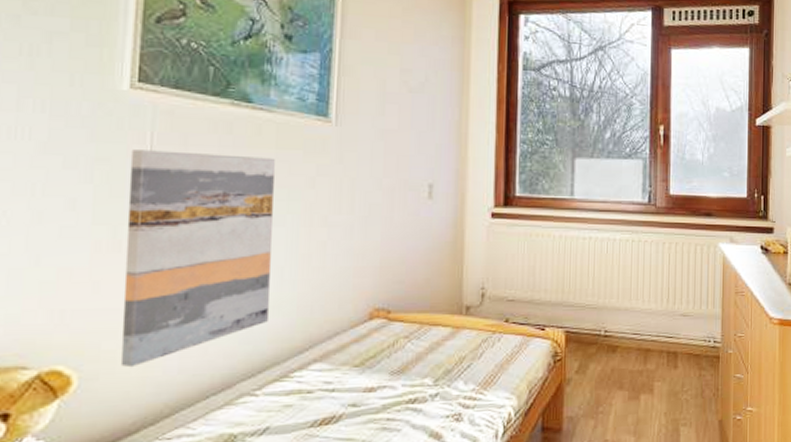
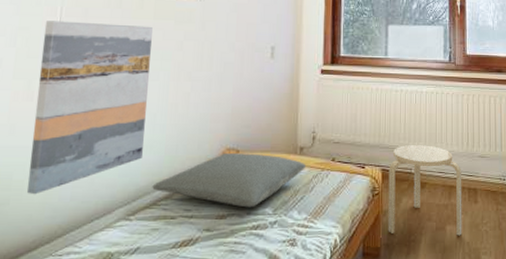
pillow: none [282,314,473,378] -> present [152,153,306,208]
stool: none [572,302,660,406] -> present [388,145,462,236]

